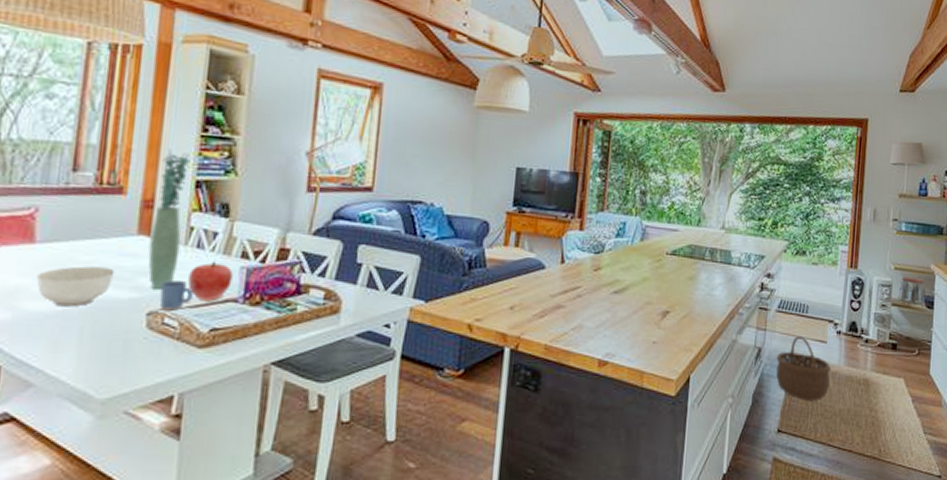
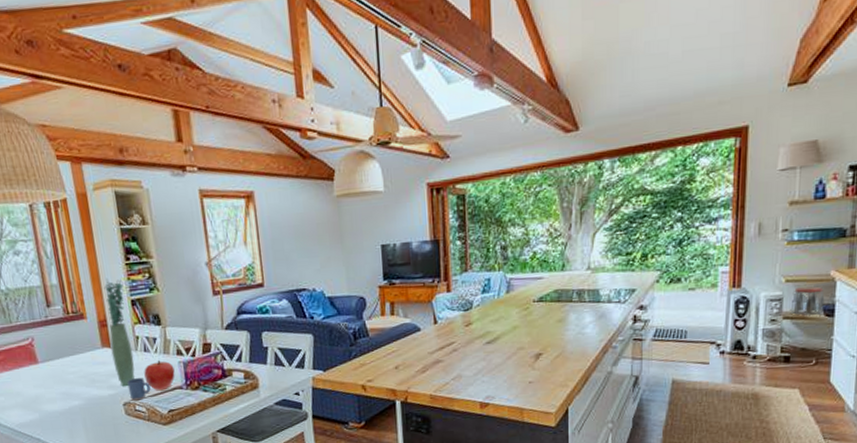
bowl: present [36,266,115,307] -> none [46,374,95,406]
wicker basket: present [775,336,831,400] -> none [655,361,714,419]

